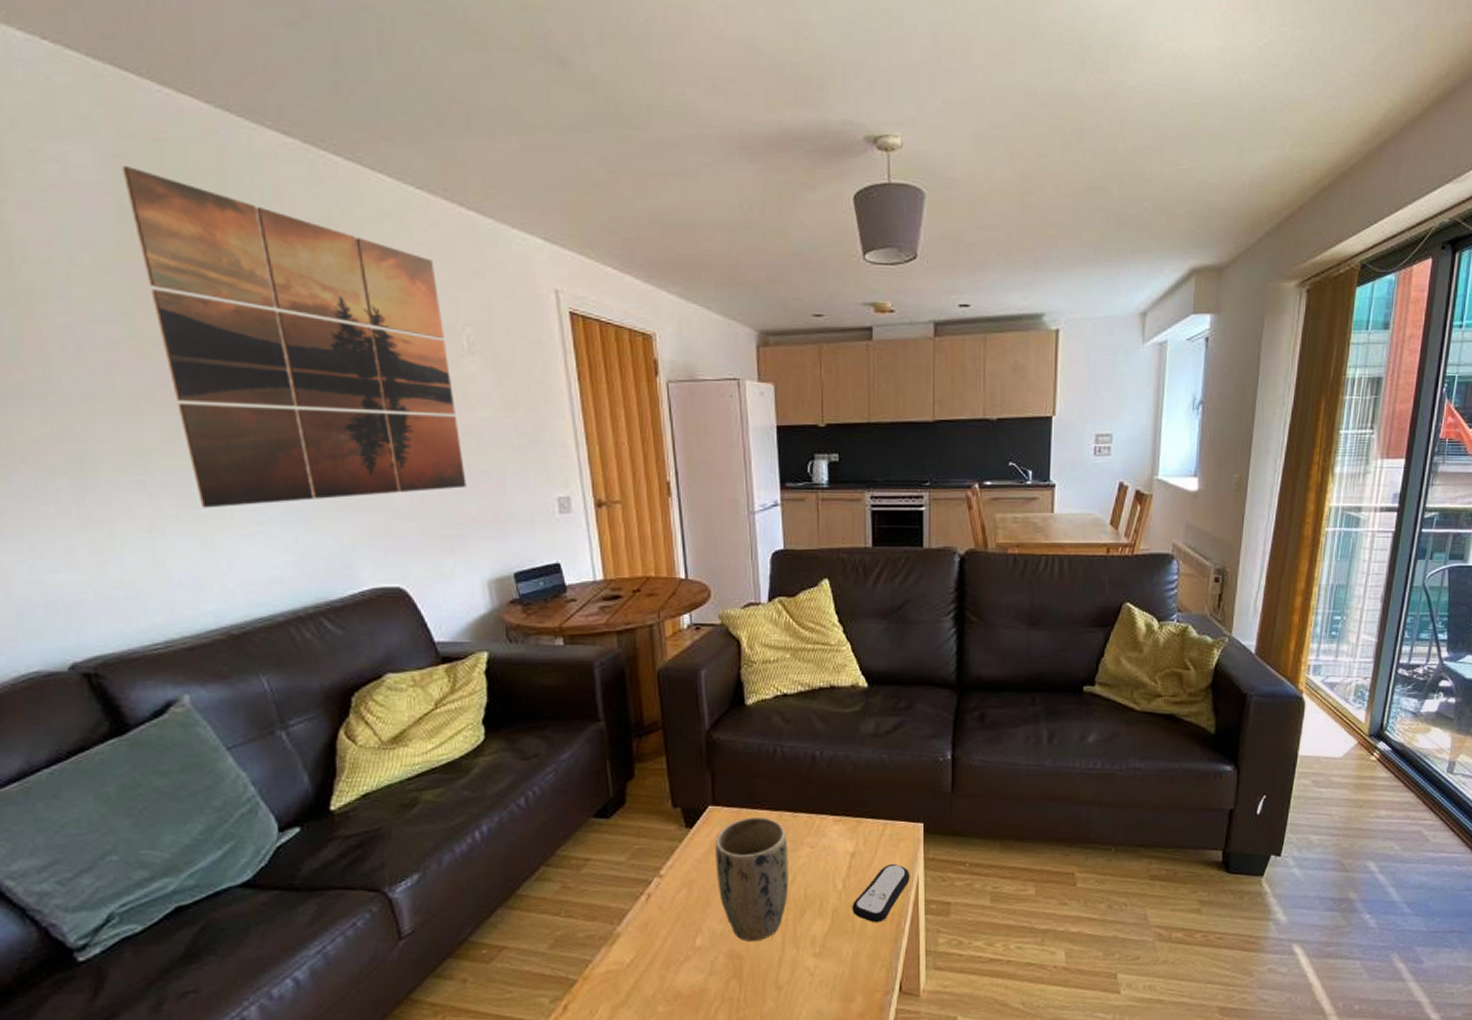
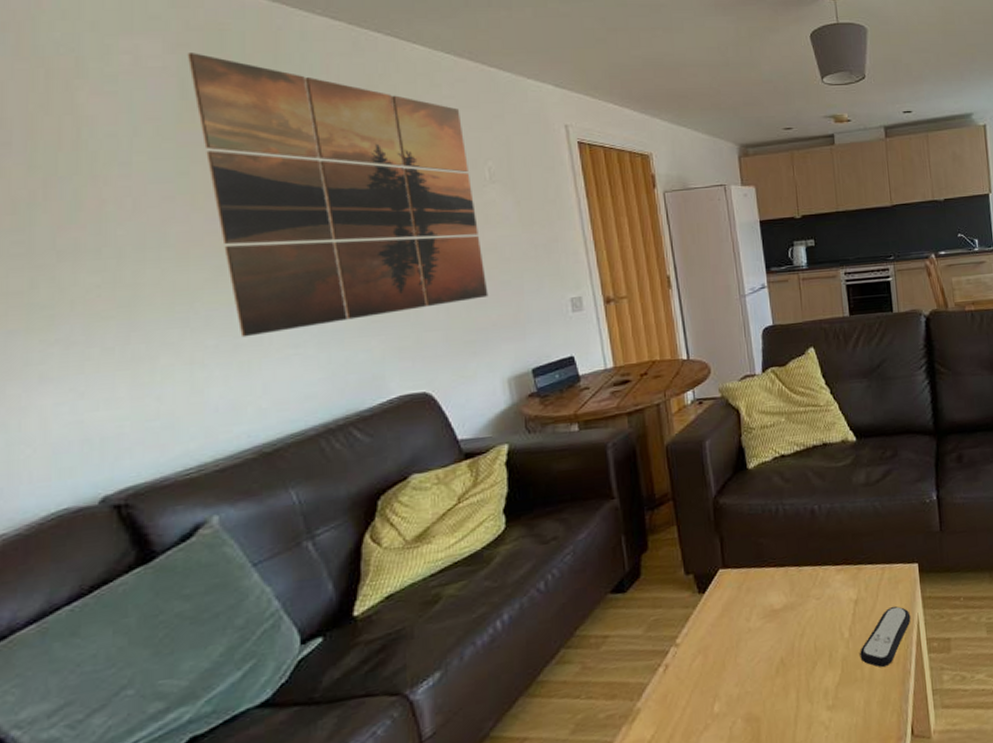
plant pot: present [715,816,789,941] -> none [727,574,799,702]

